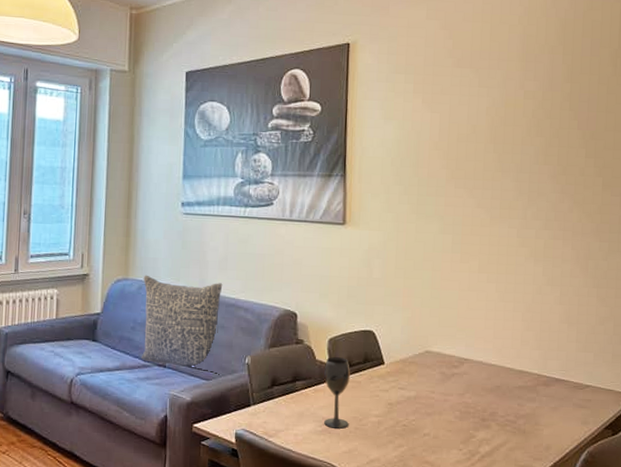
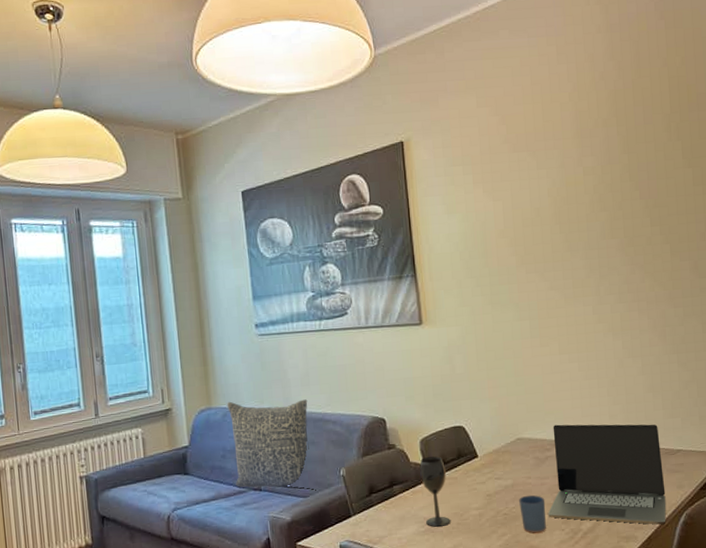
mug: none [419,409,446,449] -> present [519,495,546,533]
laptop: none [447,342,570,460] -> present [547,424,666,525]

